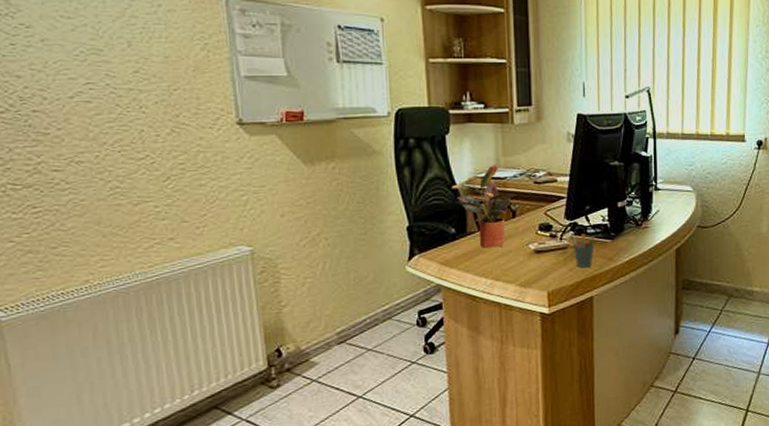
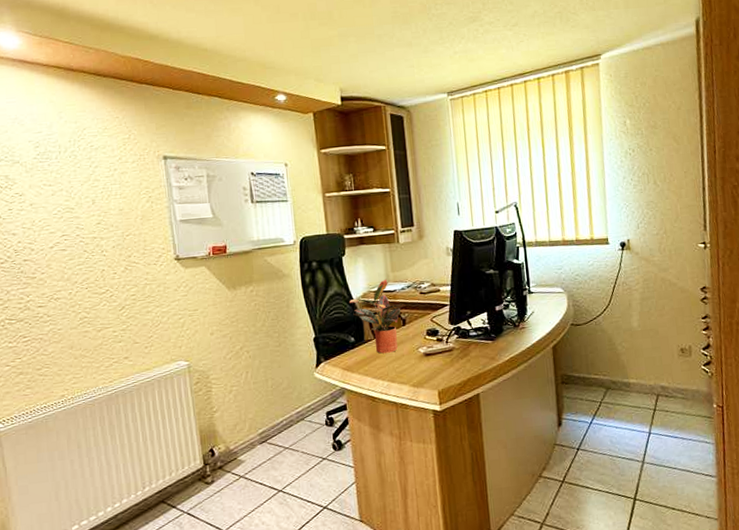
pen holder: present [572,234,596,267] -> none [457,336,478,367]

